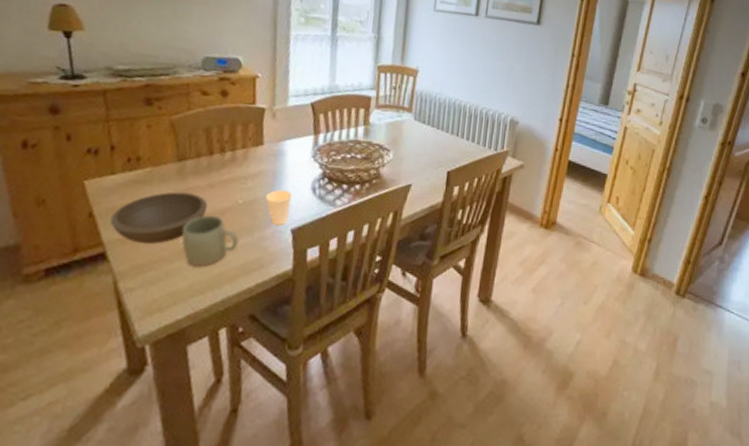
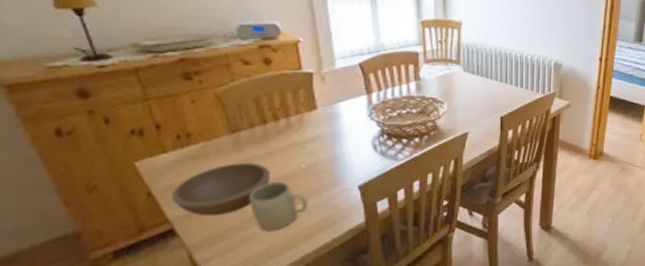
cup: present [265,190,292,225] -> none [328,151,354,183]

